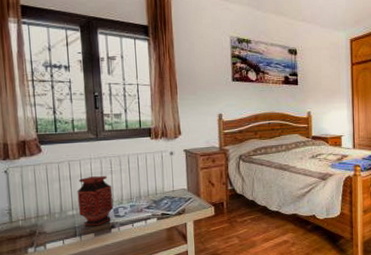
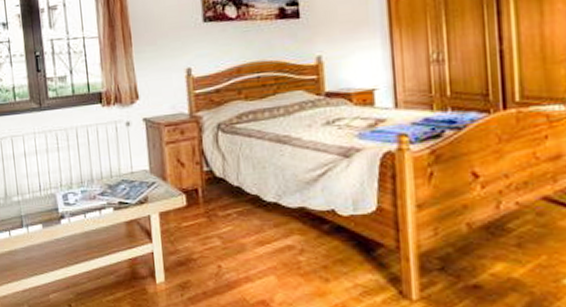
vase: present [77,176,114,226] -> none [21,154,62,216]

